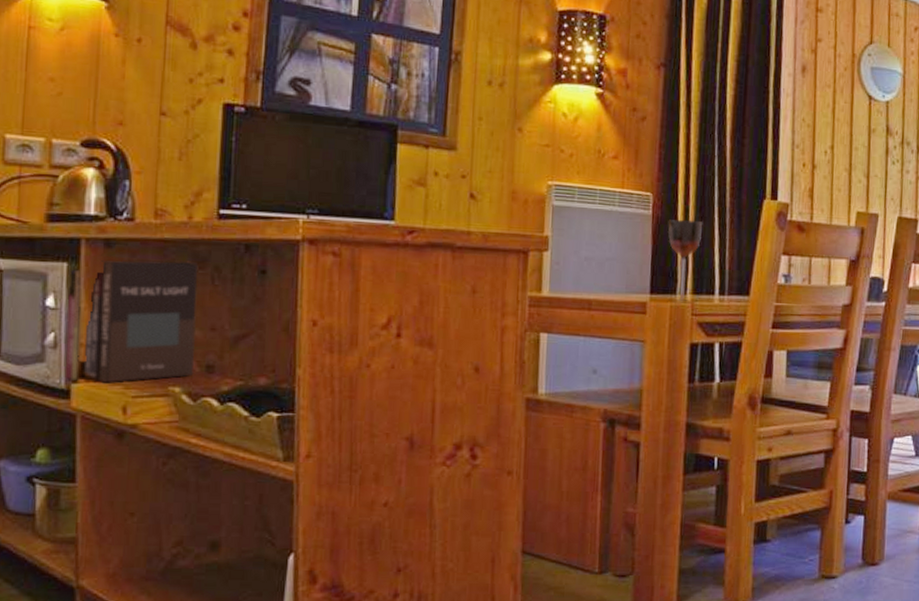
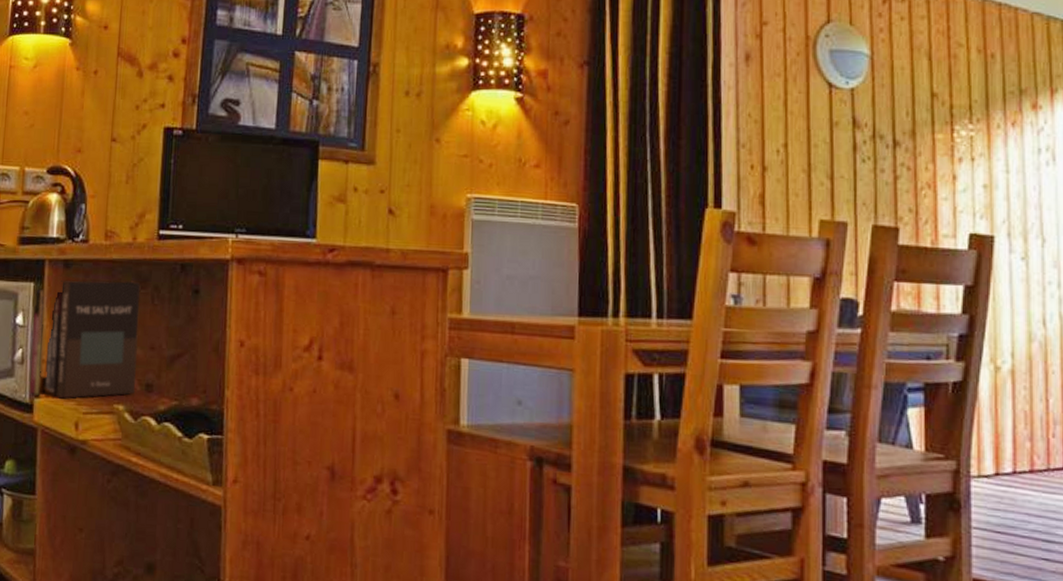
wineglass: present [667,219,702,304] -> none [596,232,635,329]

